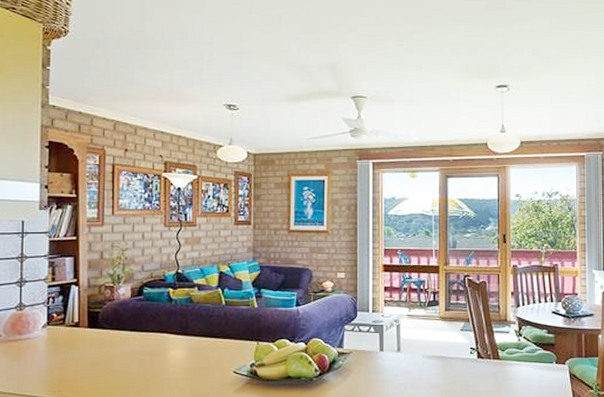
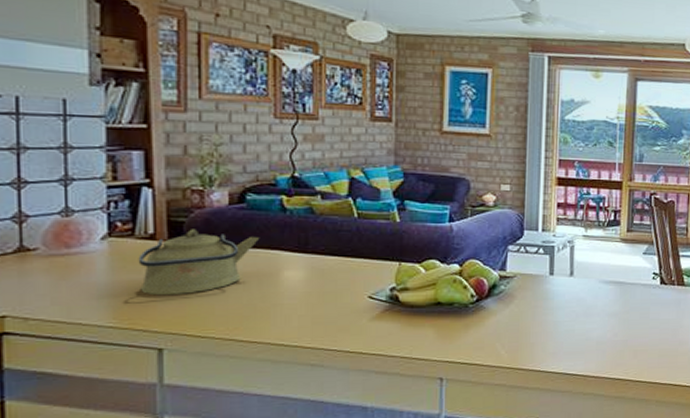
kettle: none [66,317,152,372] -> present [138,229,259,296]

